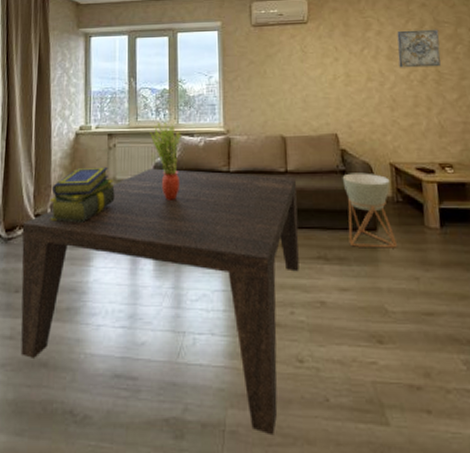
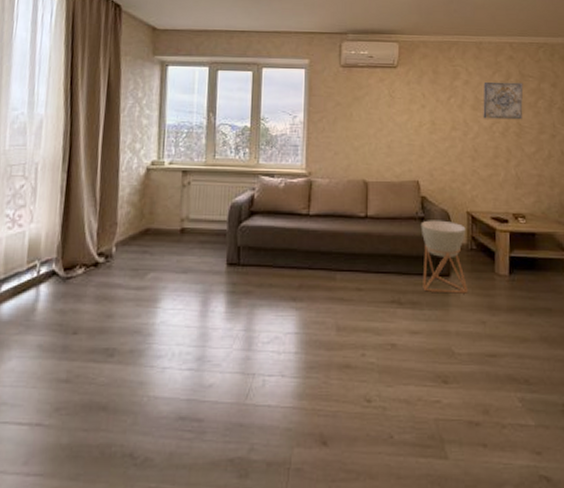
coffee table: present [20,168,299,436] -> none [77,208,376,472]
stack of books: present [49,166,115,223] -> none [115,205,187,263]
potted plant: present [150,122,182,200] -> none [228,161,261,242]

